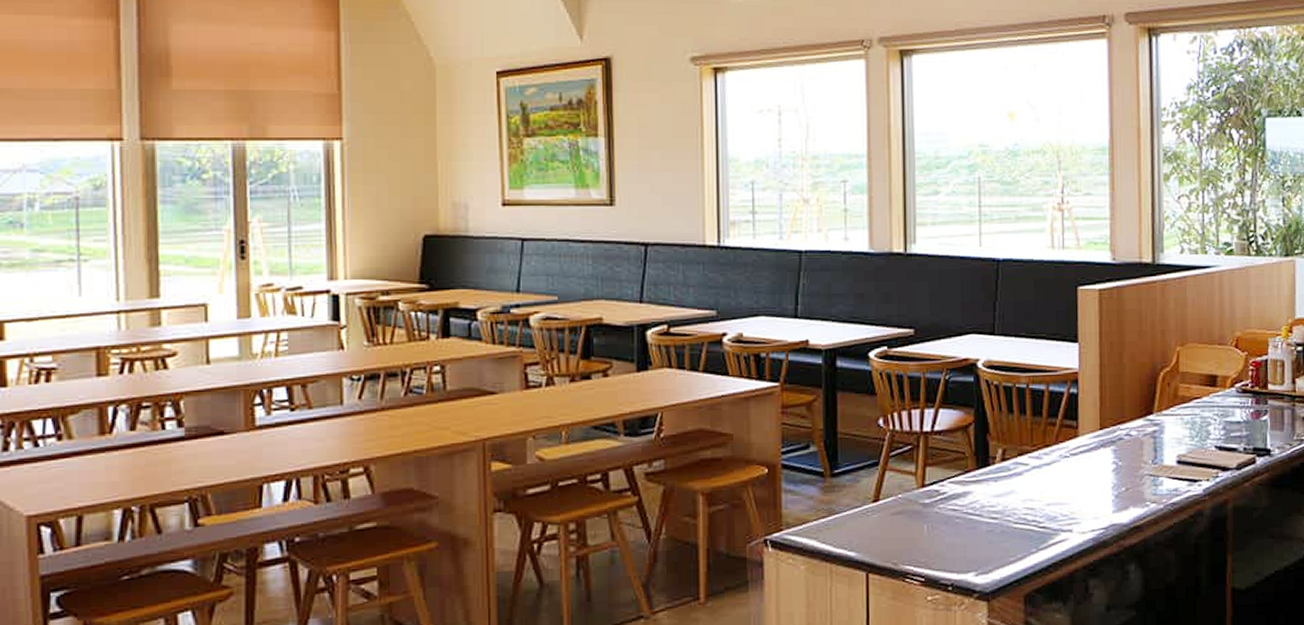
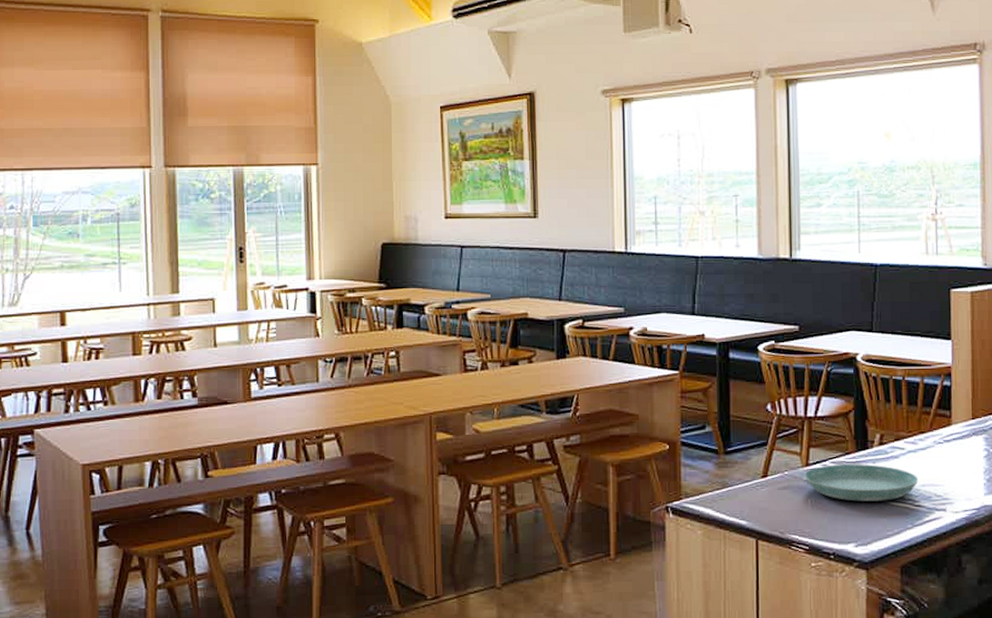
saucer: none [920,483,1044,525] -> present [804,464,919,502]

